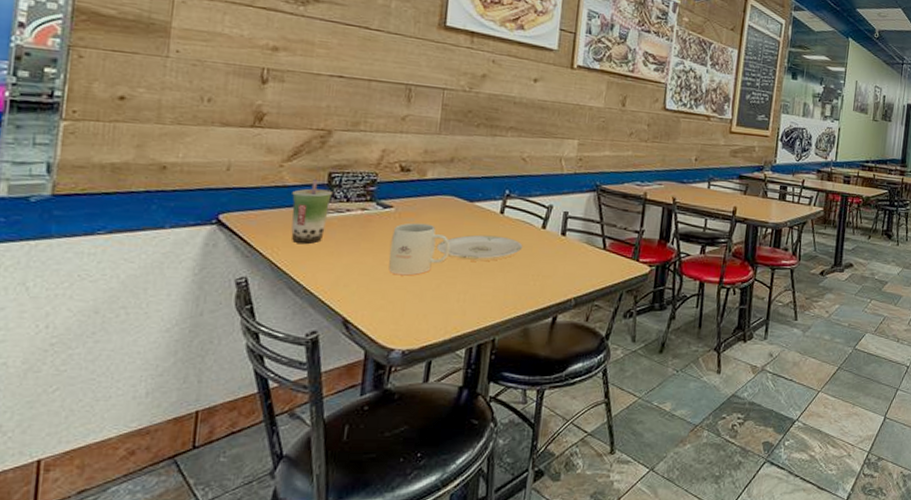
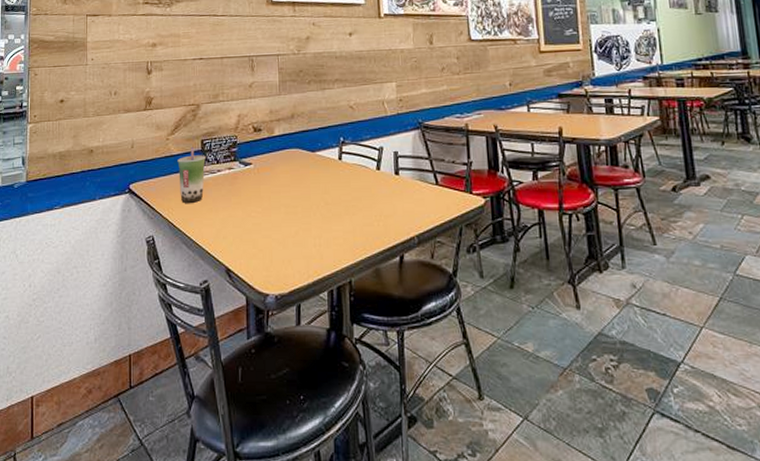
mug: present [388,222,451,276] -> none [253,176,302,225]
plate: present [436,234,523,262] -> none [291,181,363,207]

